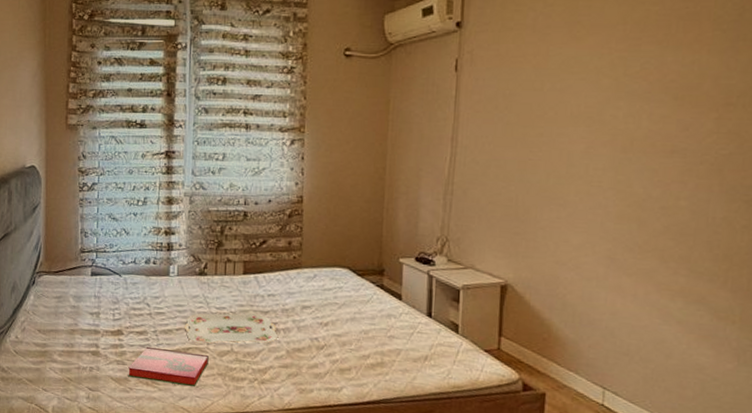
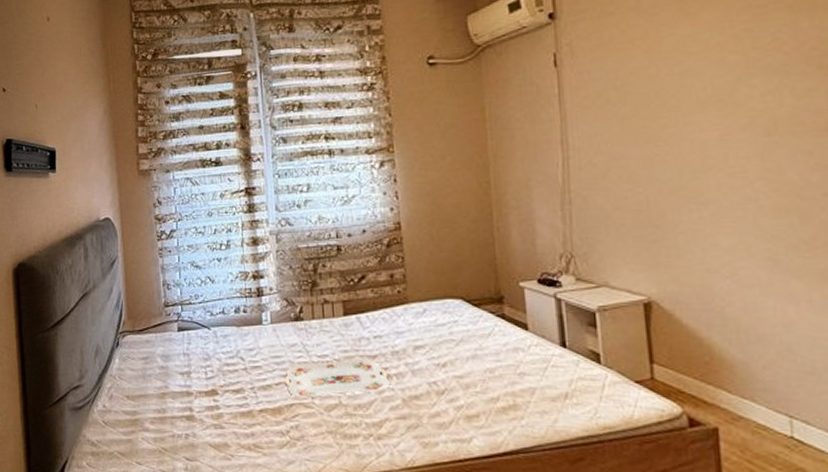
hardback book: present [128,346,209,386] -> none [227,406,315,448]

